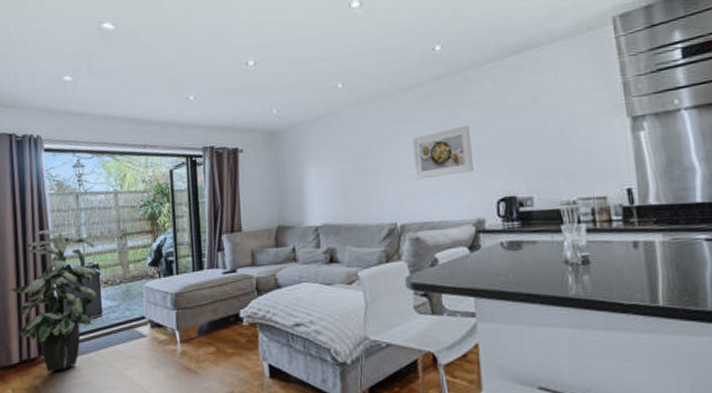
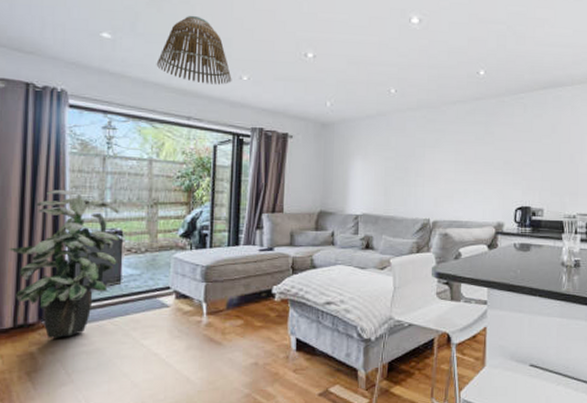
lamp shade: none [111,44,180,110] -> present [156,15,232,85]
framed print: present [412,125,474,180] -> none [450,142,500,184]

